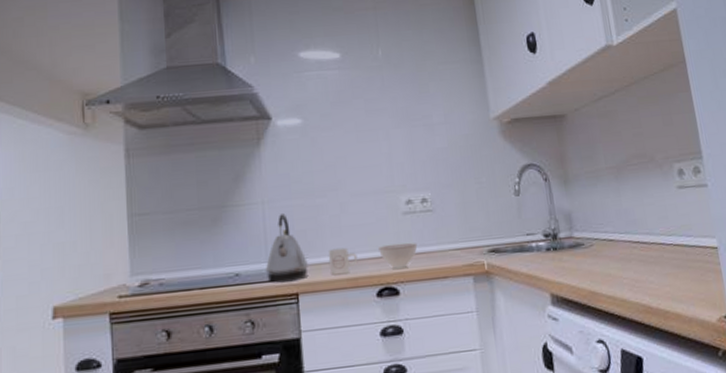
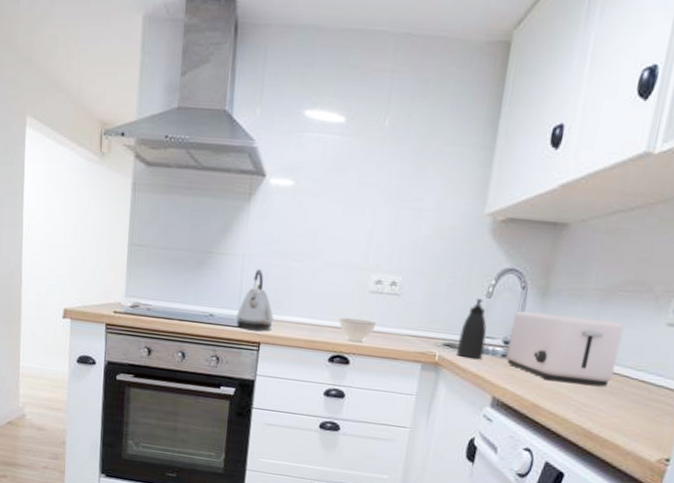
mug: present [328,247,358,276] -> none [291,310,319,336]
soap dispenser: none [500,198,530,261] -> present [457,299,487,360]
toaster: none [545,194,651,264] -> present [506,310,624,386]

